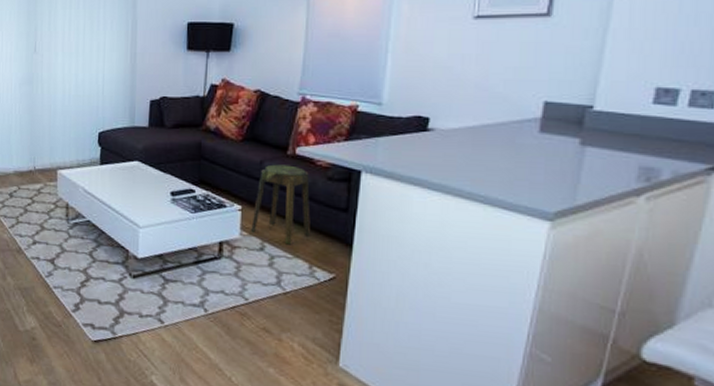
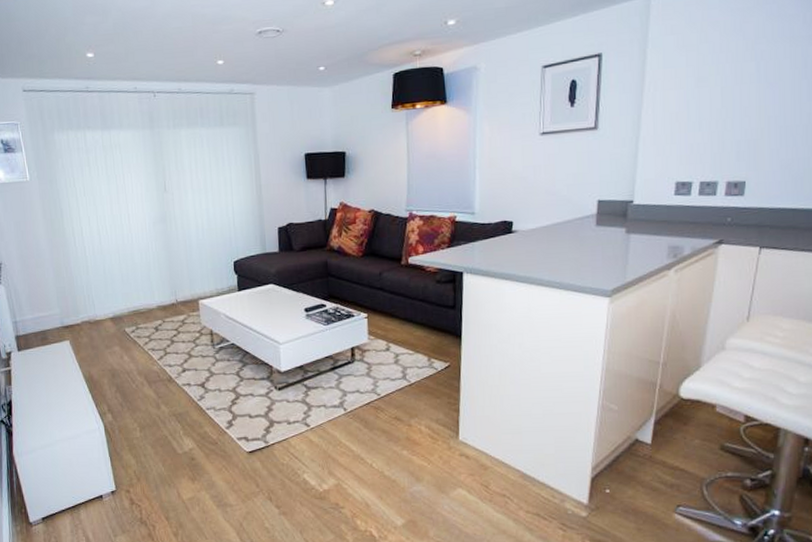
stool: present [251,164,311,245] -> none [377,273,426,343]

